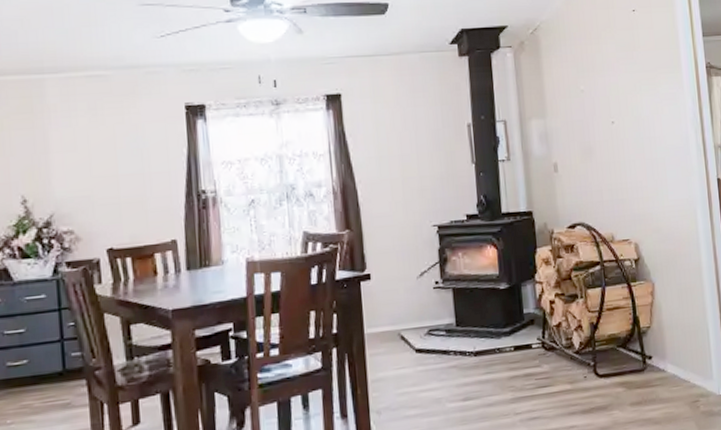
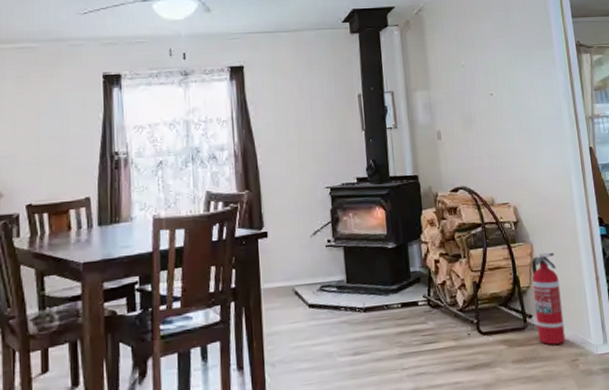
fire extinguisher: none [652,290,687,387] -> present [531,252,566,345]

